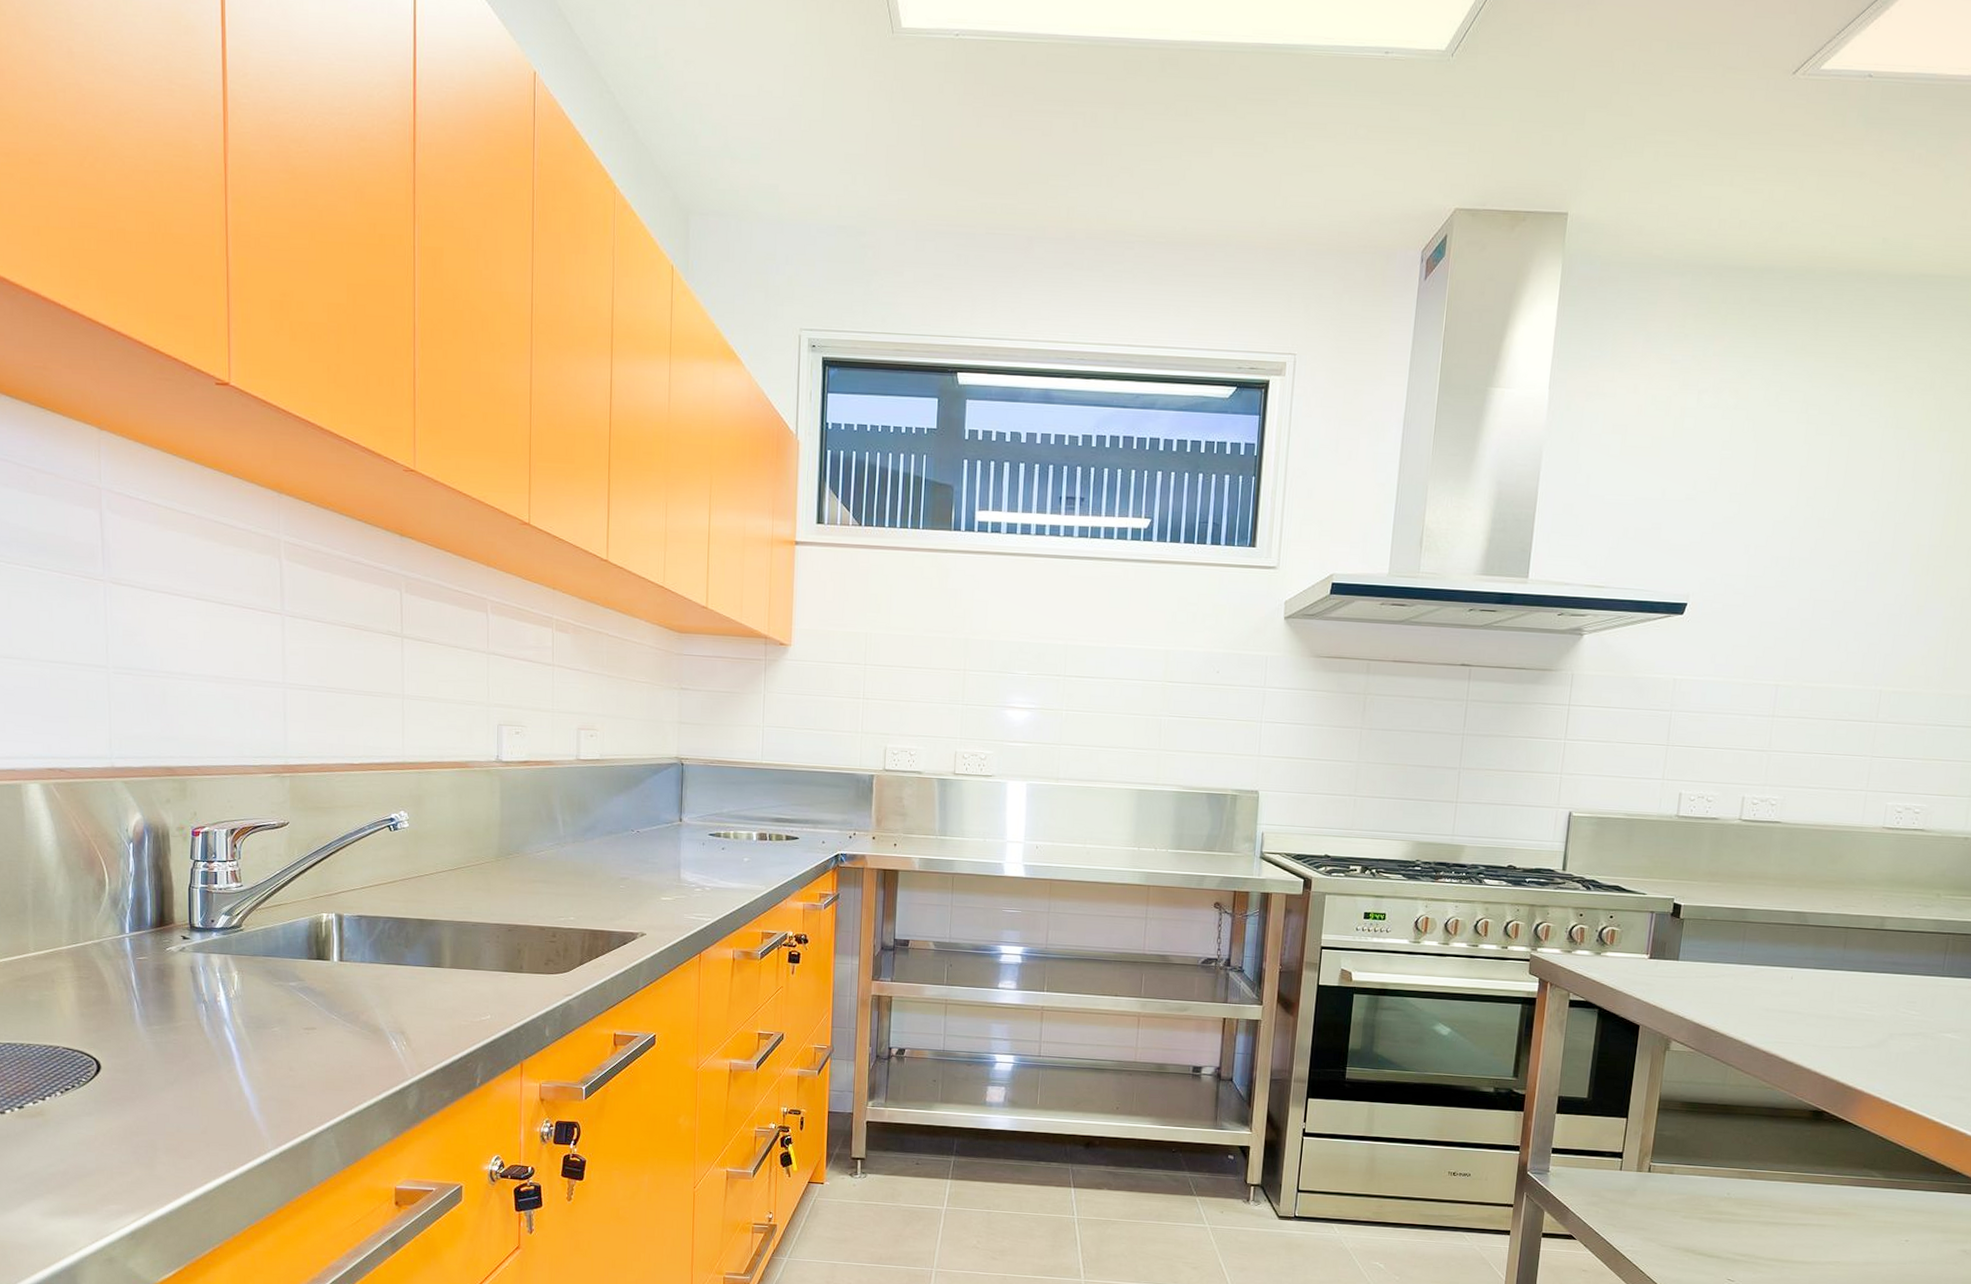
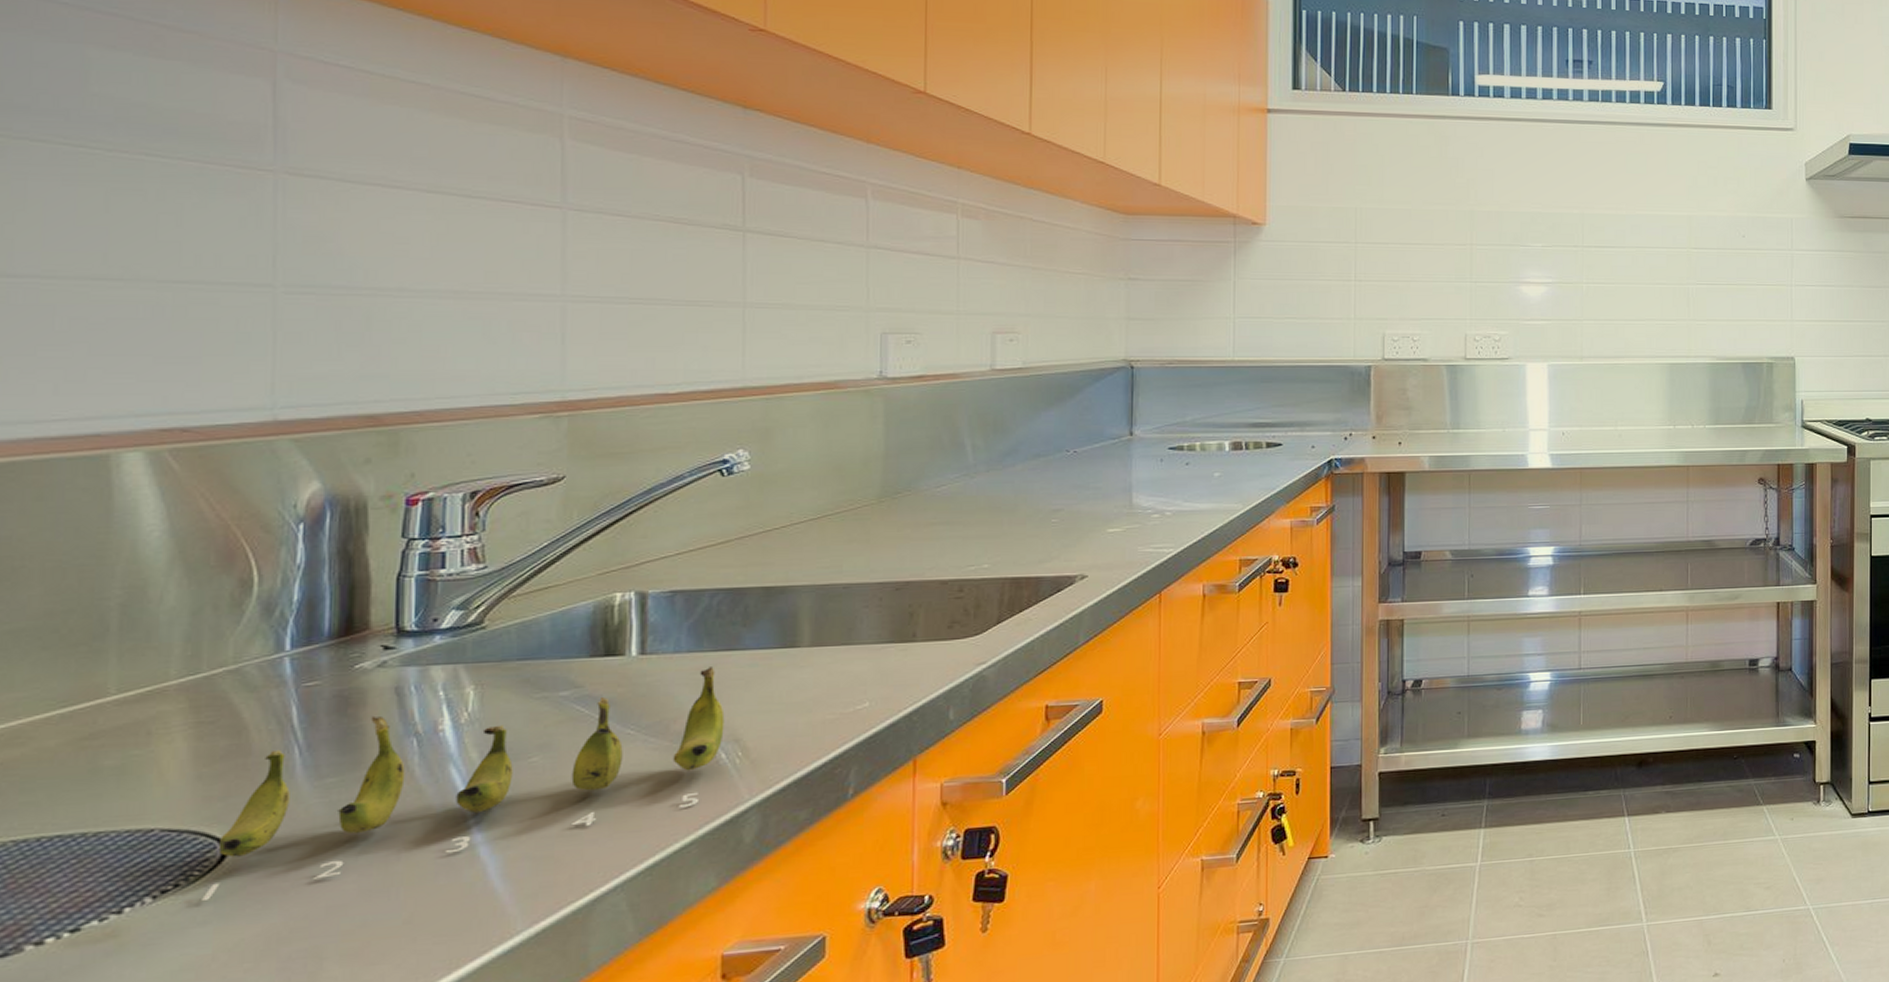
banana: none [87,975,394,1099] -> present [202,667,725,900]

